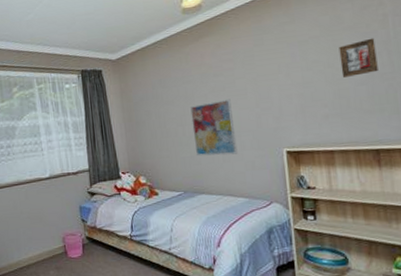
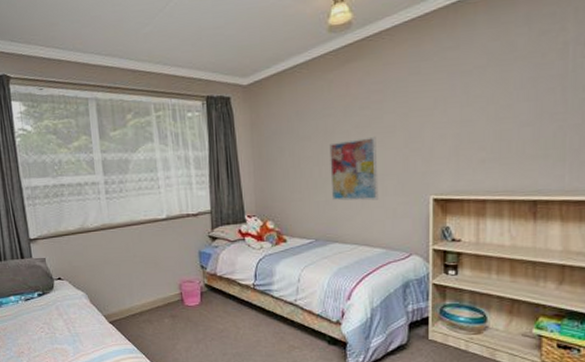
picture frame: present [339,38,378,78] -> none [506,70,550,116]

